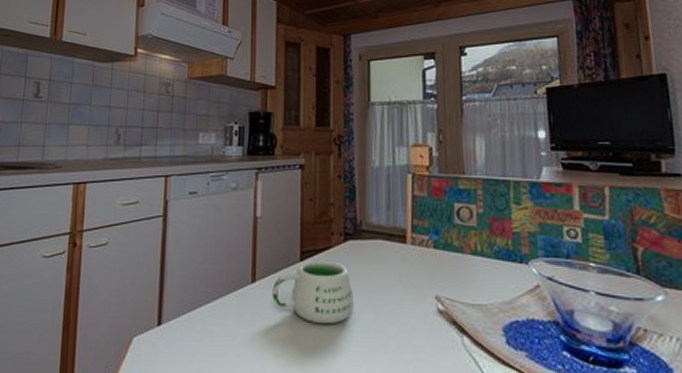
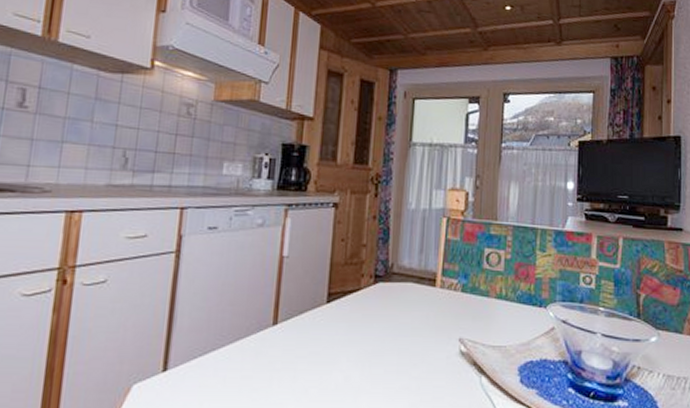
mug: present [272,261,354,325] -> none [294,303,379,368]

